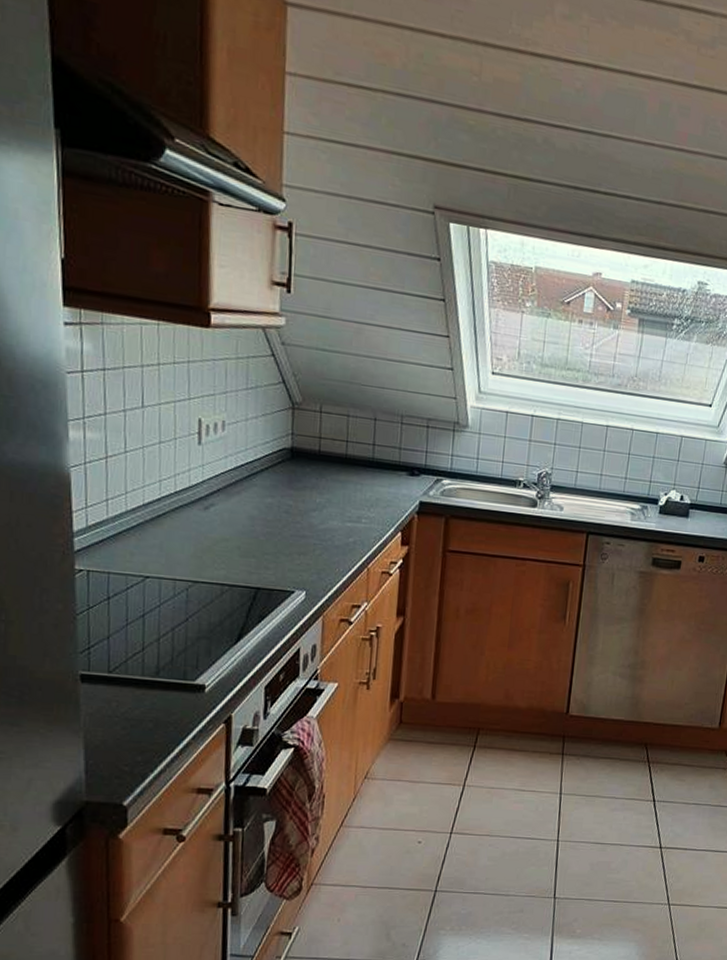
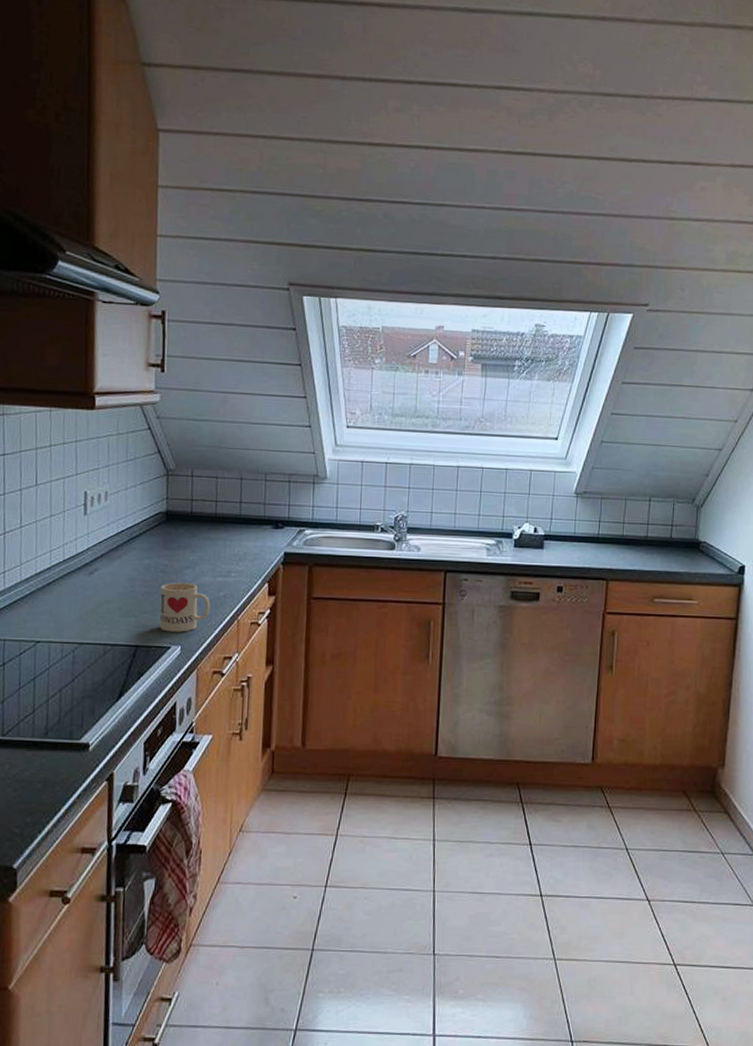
mug: none [282,524,338,577] -> present [159,582,210,632]

